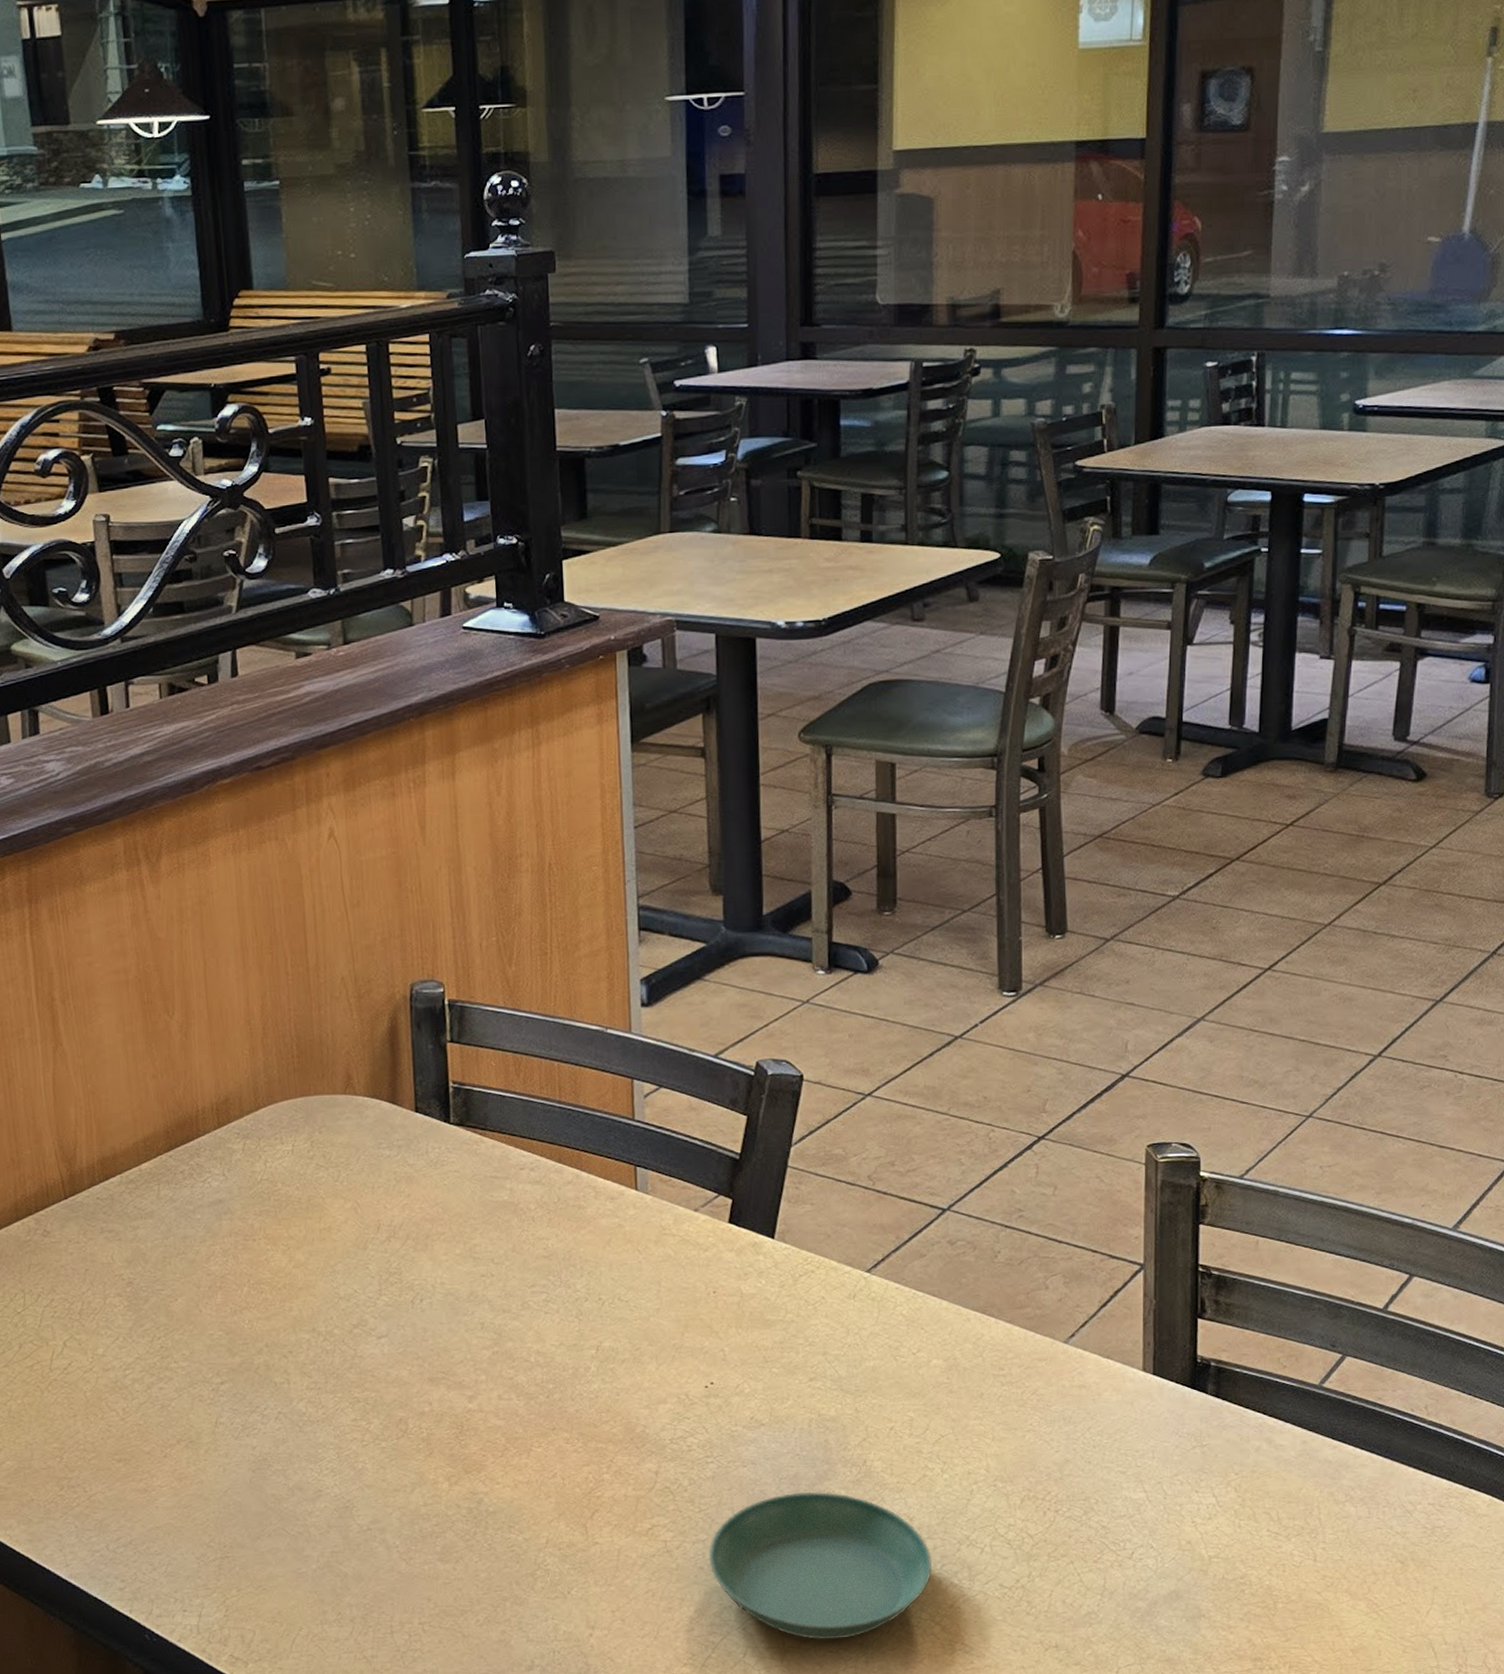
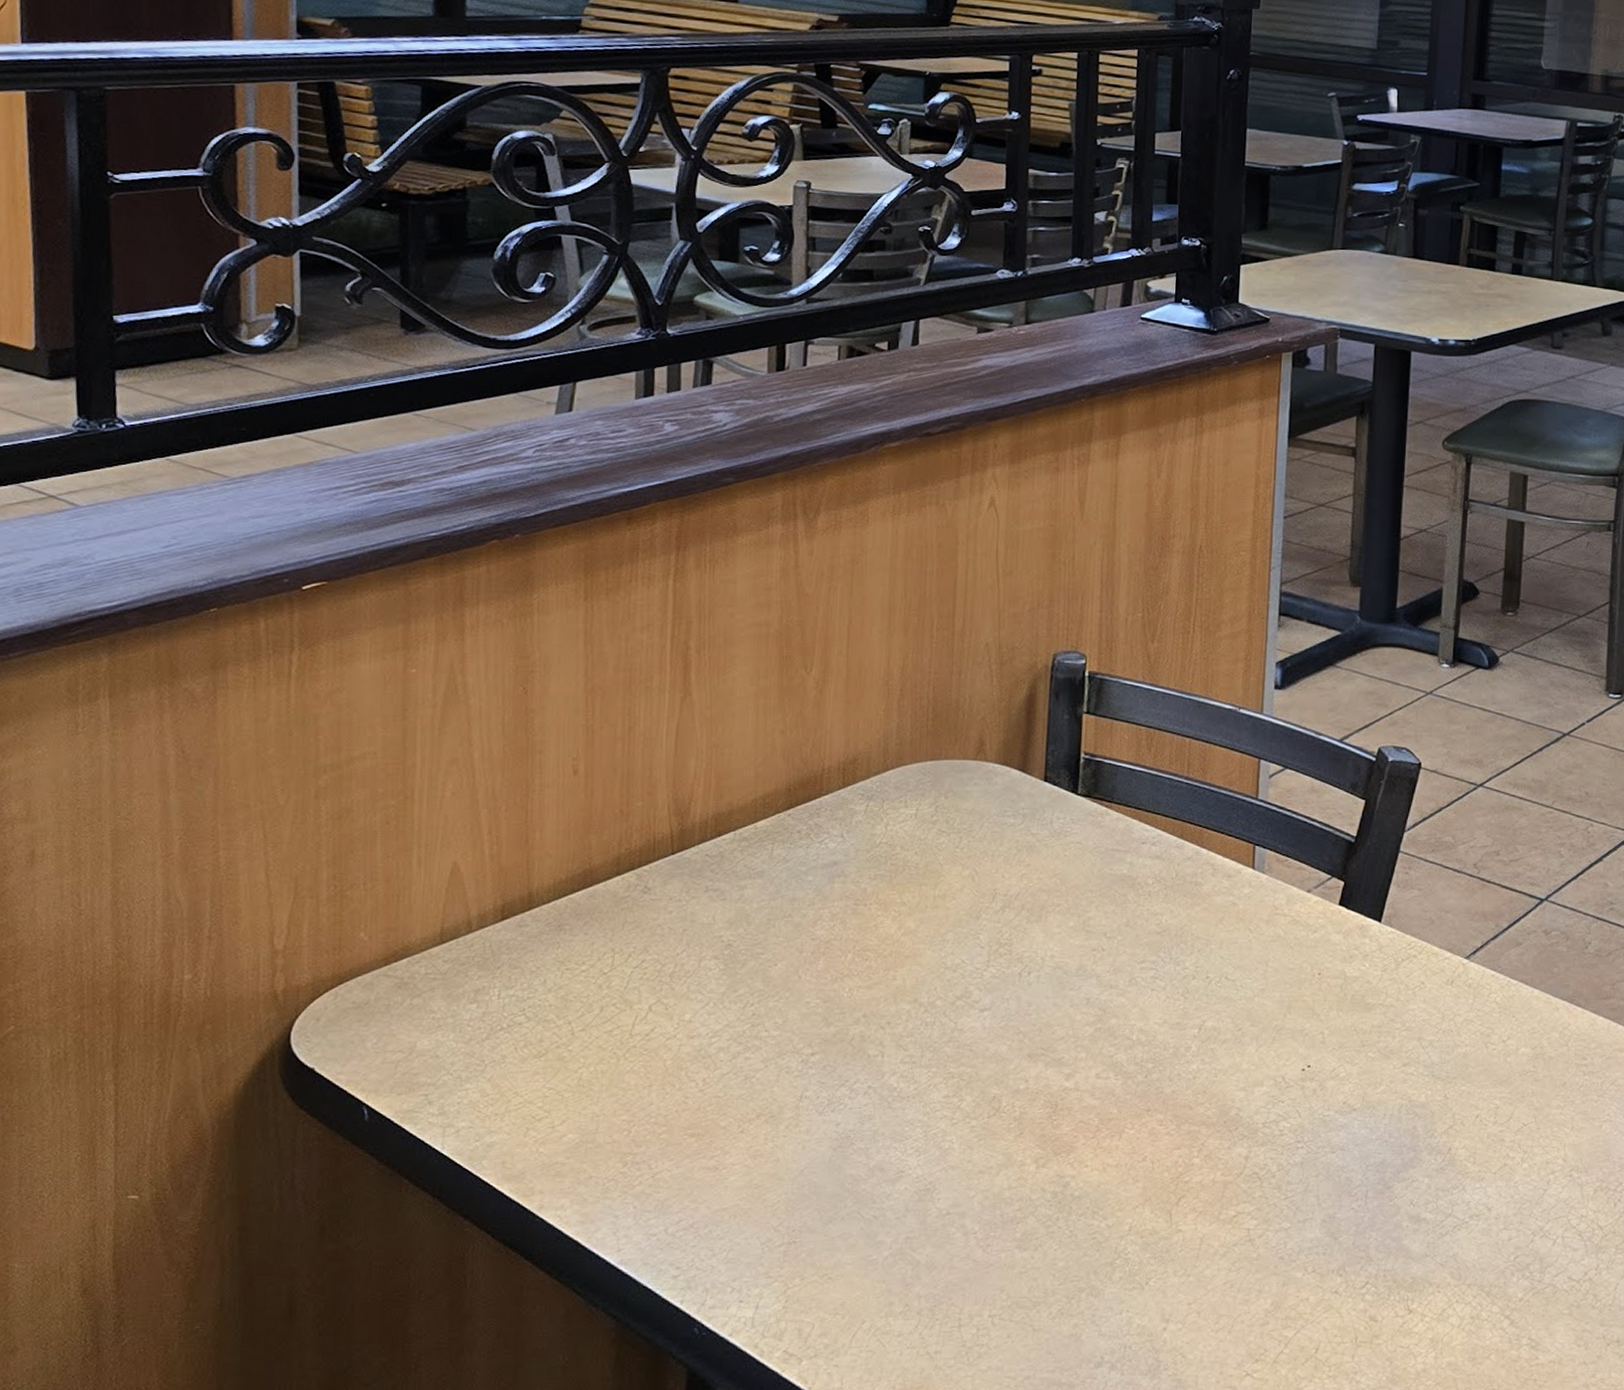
saucer: present [709,1492,933,1640] -> none [1290,1180,1507,1335]

